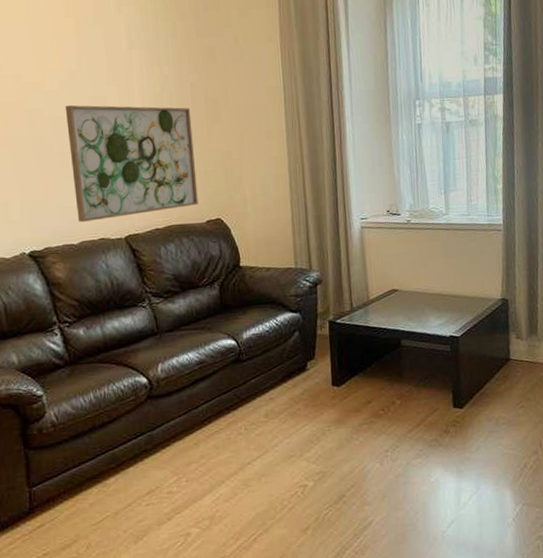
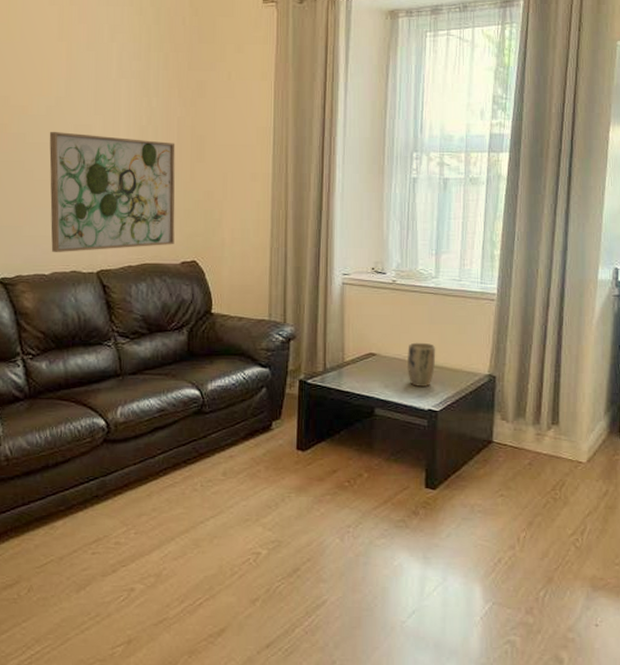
plant pot: none [426,275,453,316] -> present [406,342,436,387]

